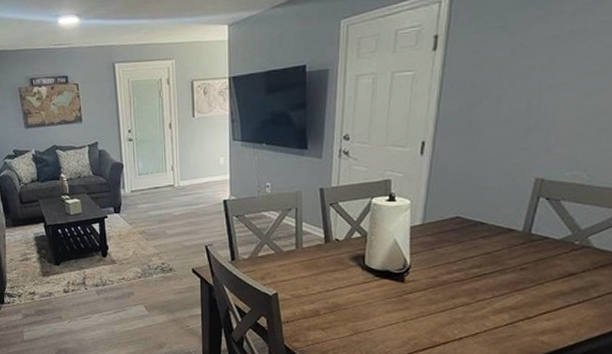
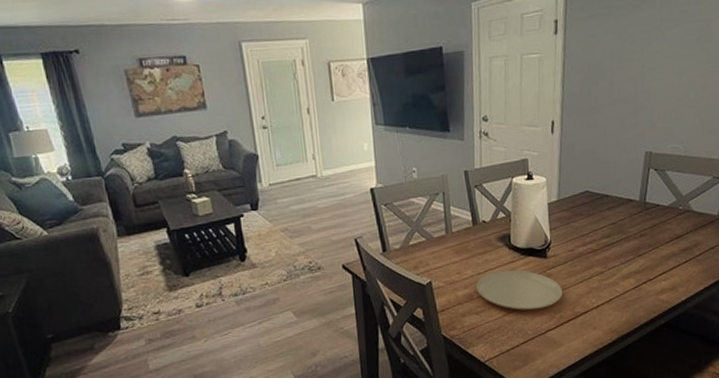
plate: none [323,290,421,334] -> present [475,269,563,311]

